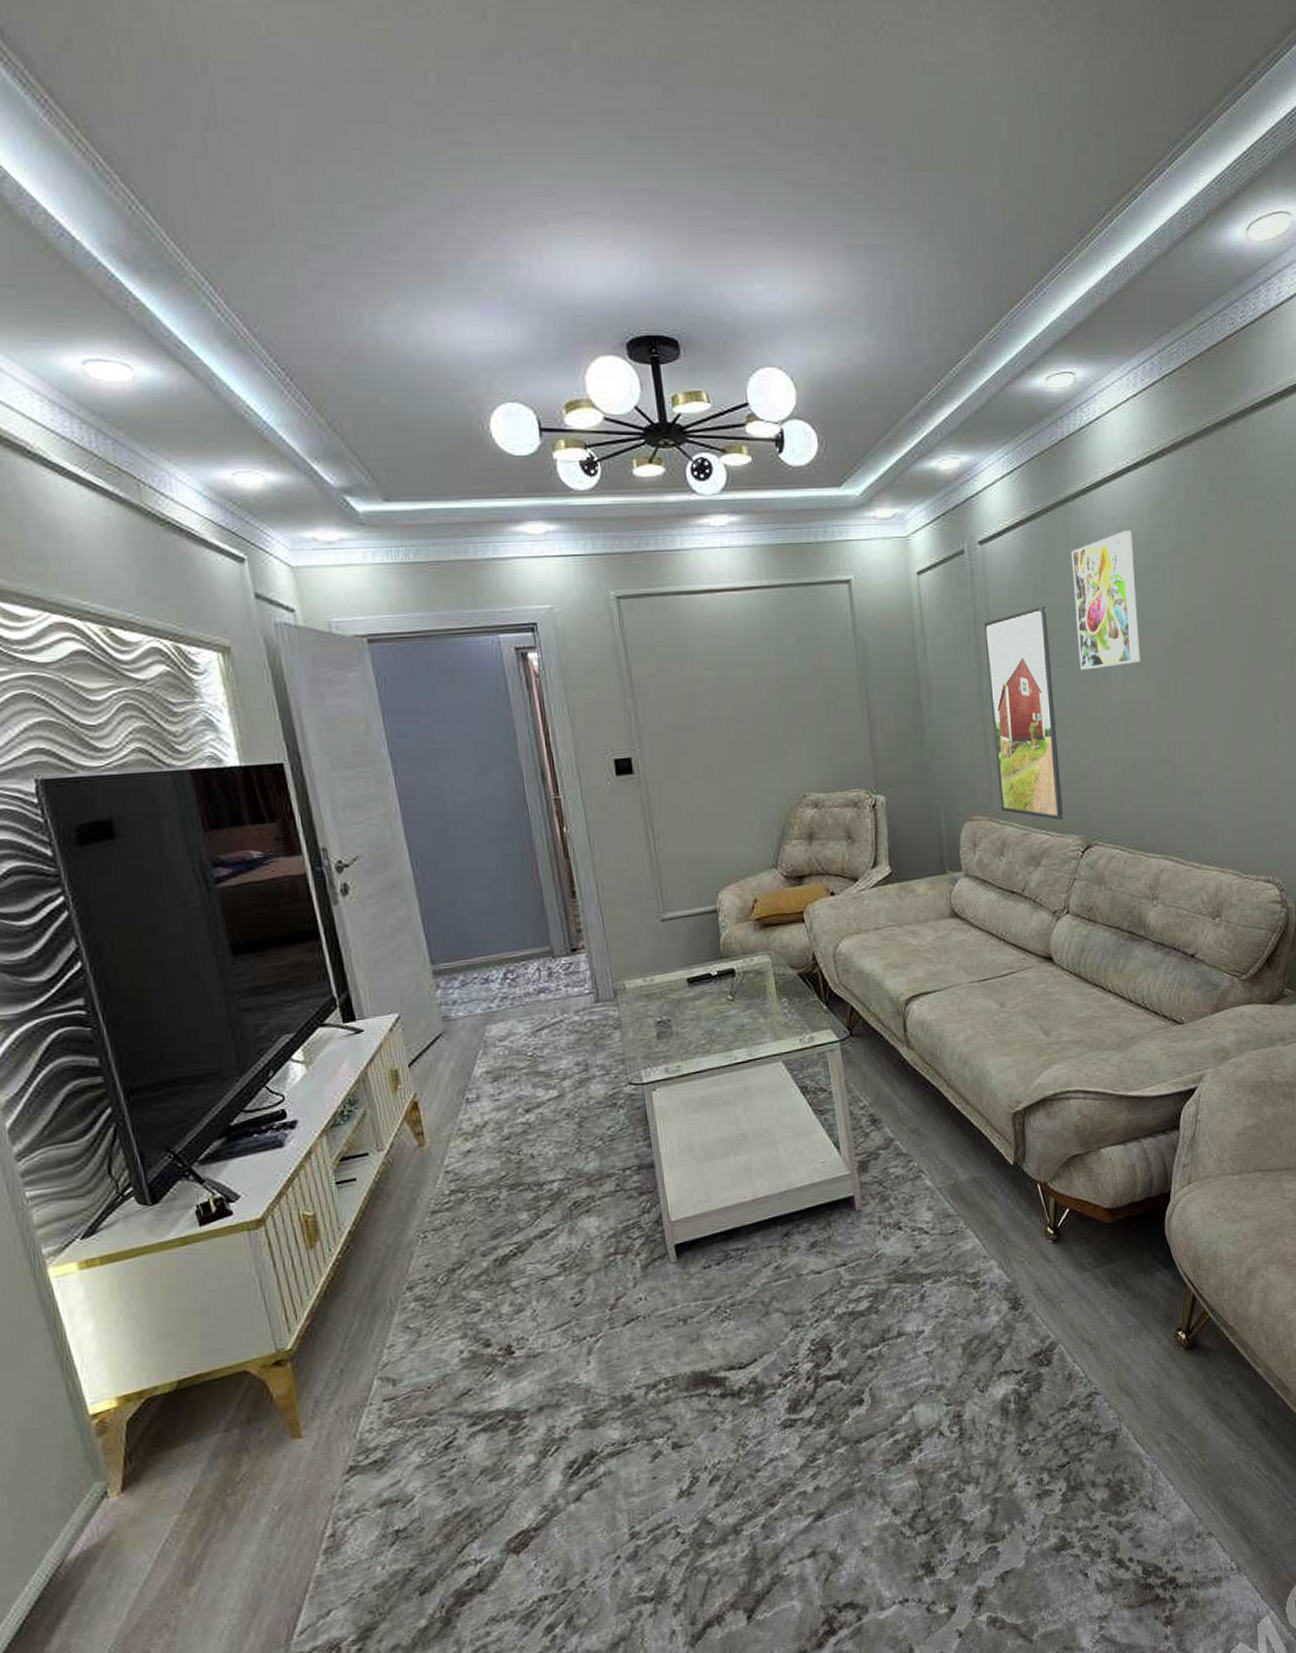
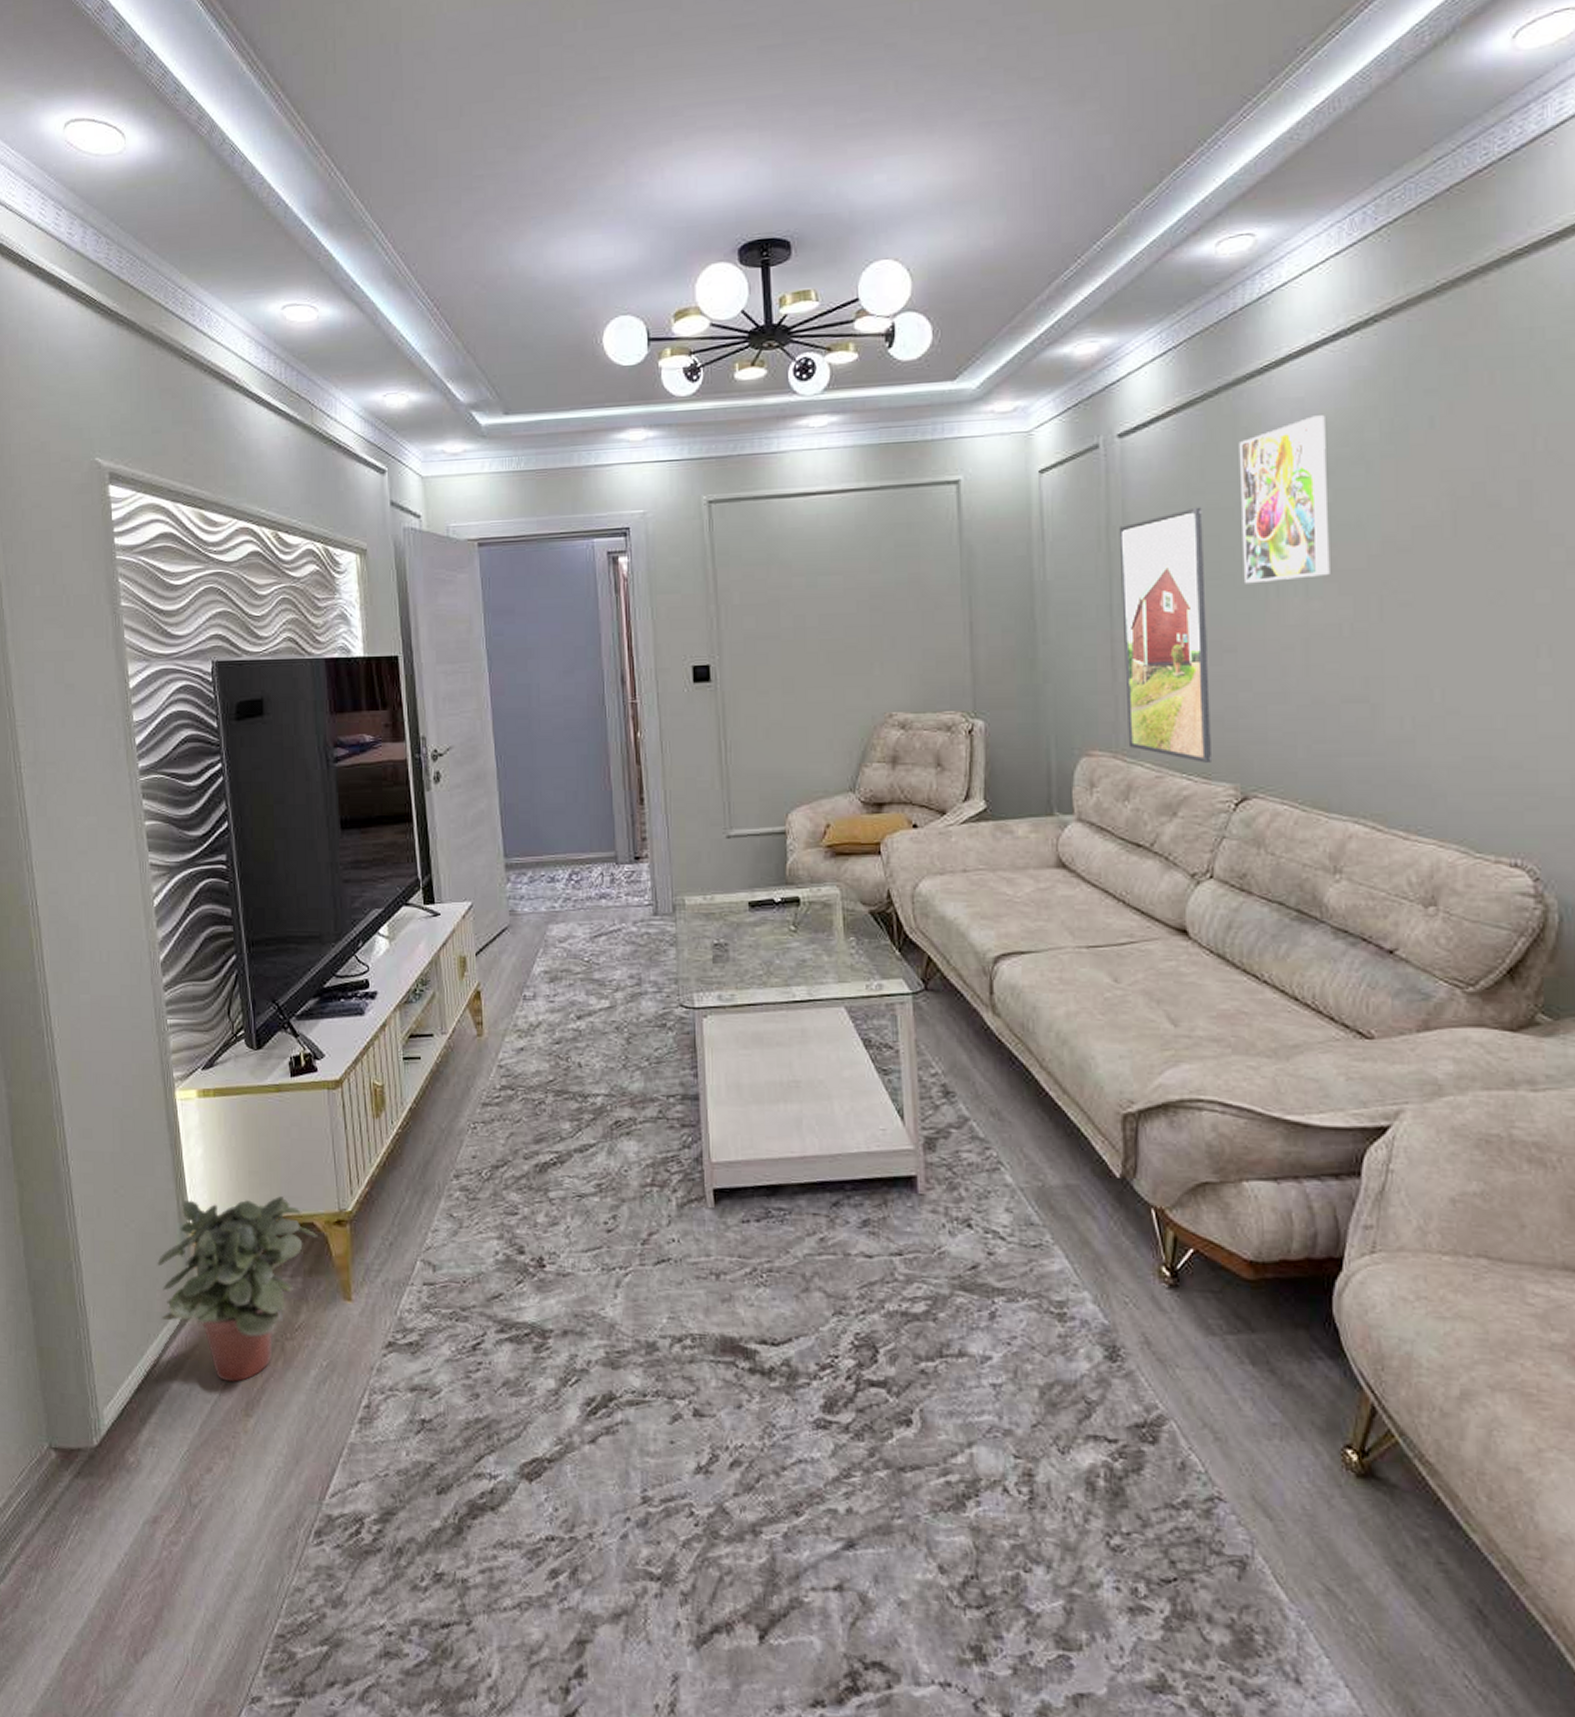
potted plant: none [47,1352,254,1559] -> present [157,1196,318,1382]

